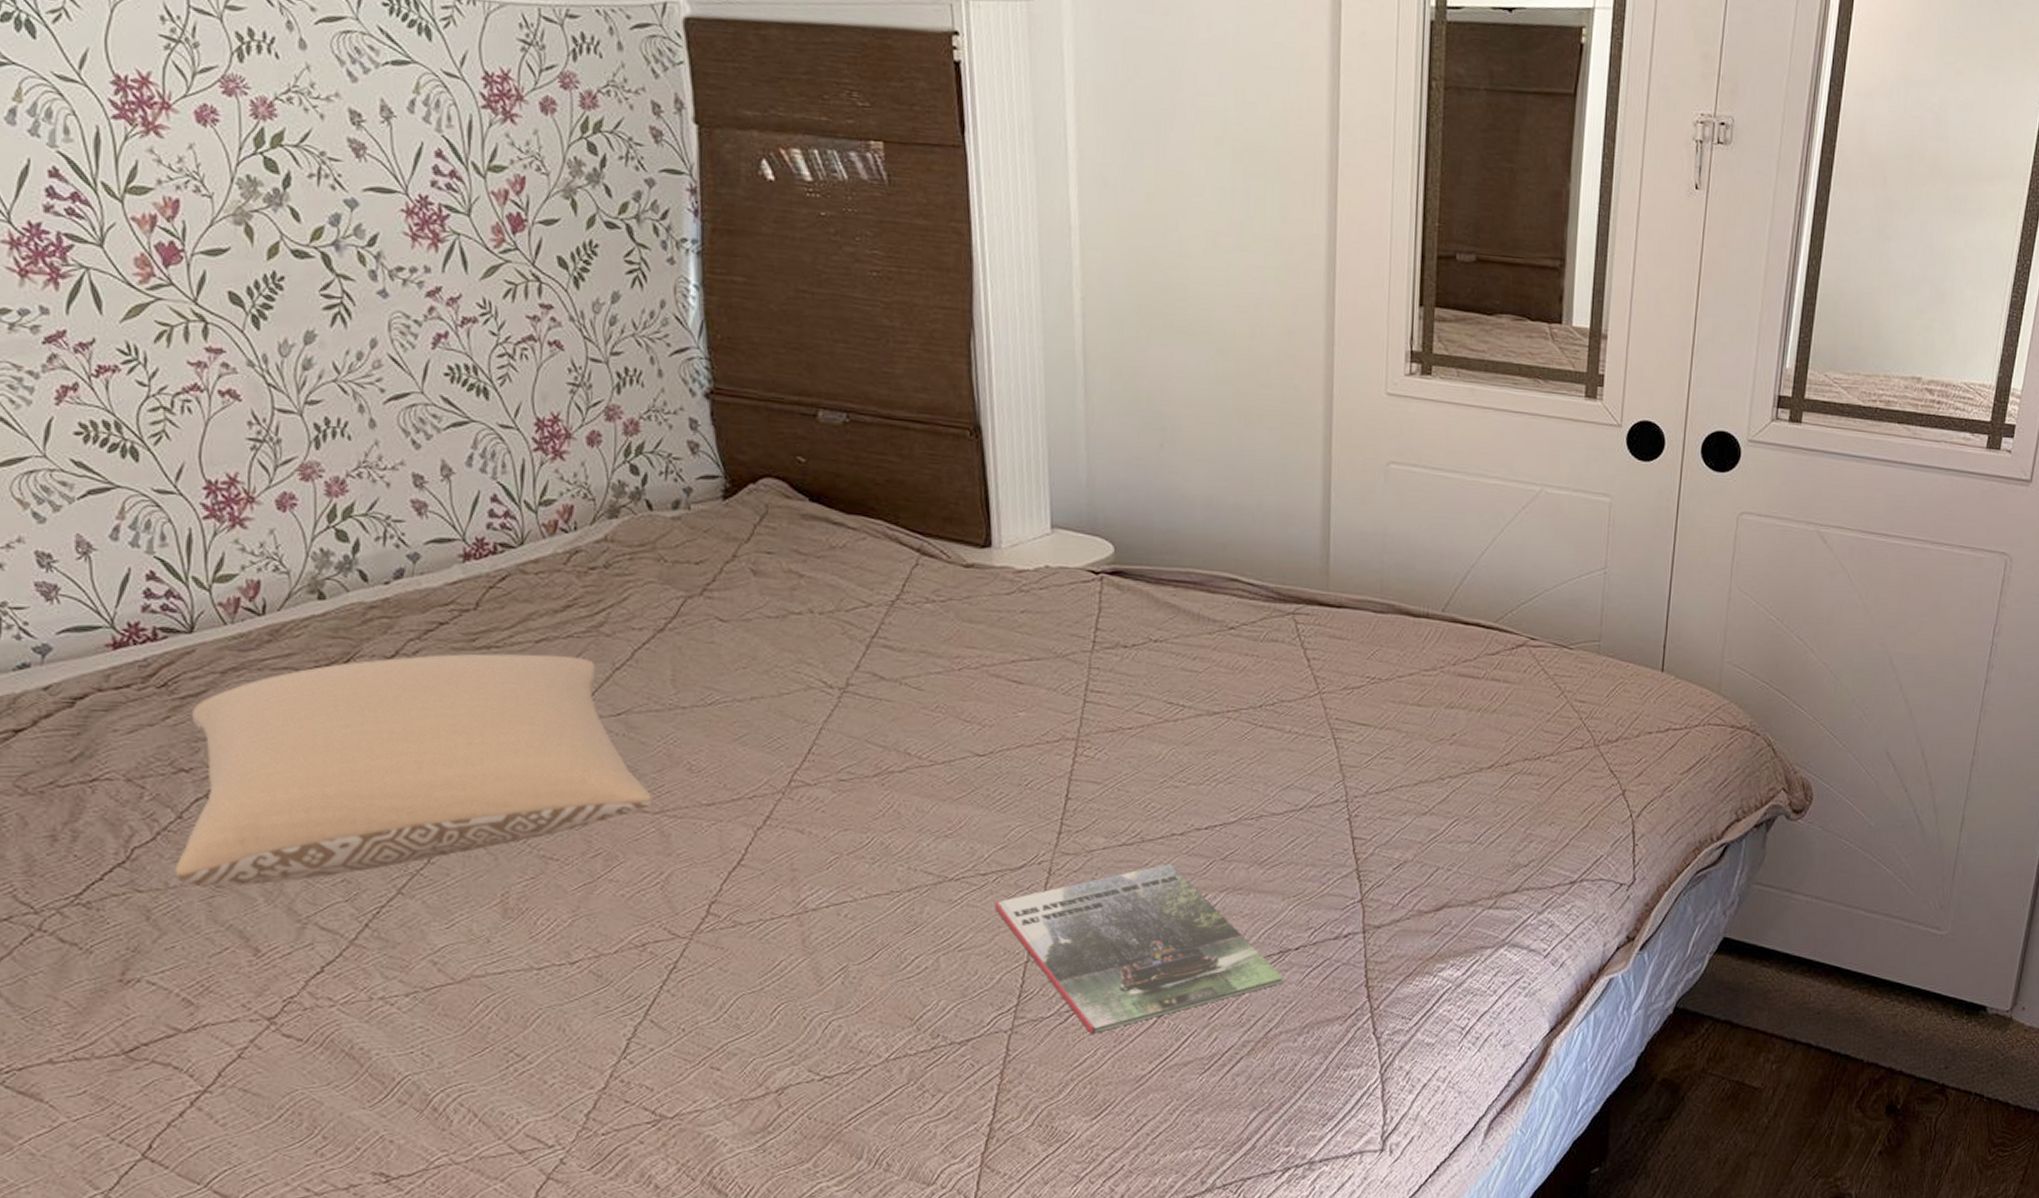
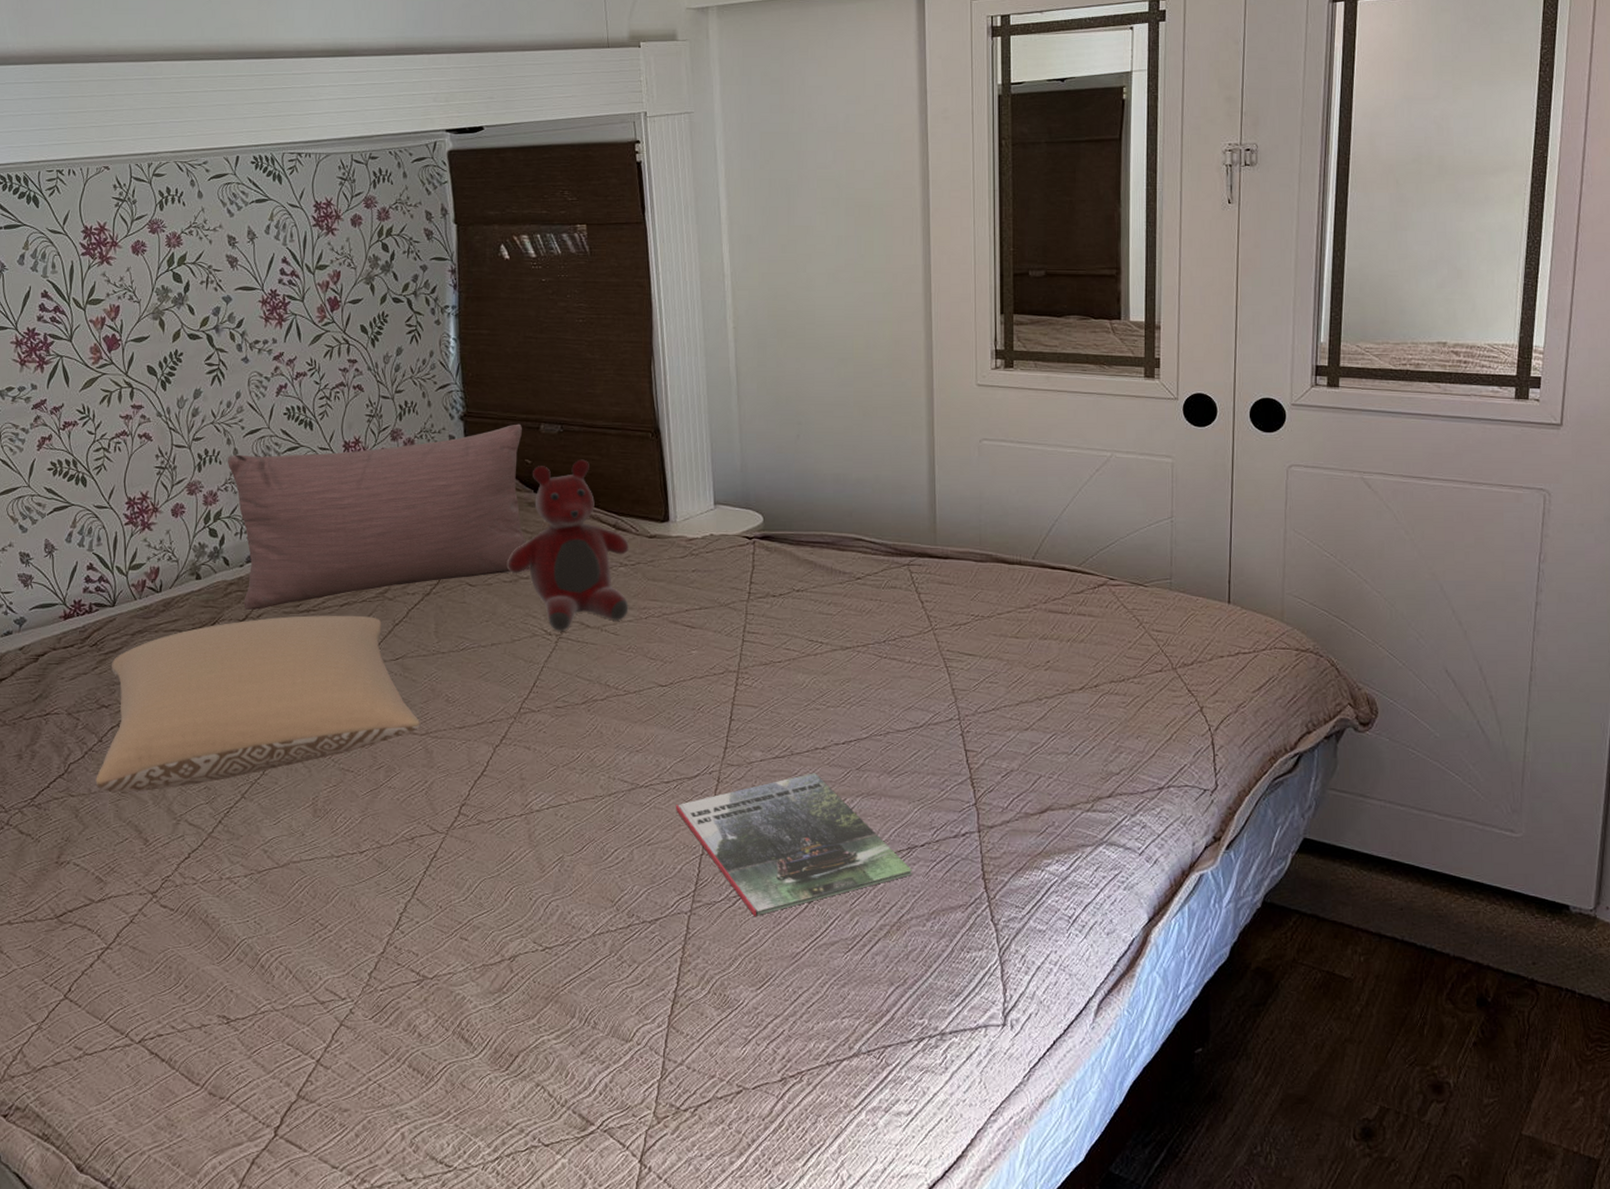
pillow: none [359,408,804,644] -> present [227,424,530,610]
teddy bear: none [773,460,939,683] -> present [507,459,630,631]

